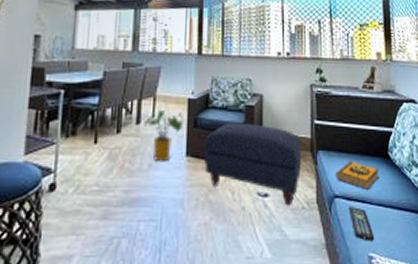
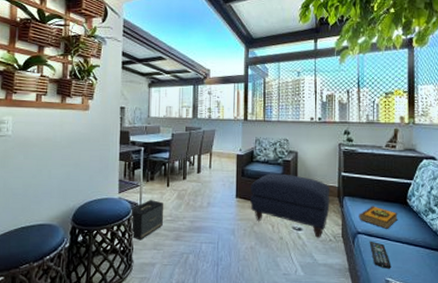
speaker: none [41,163,88,223] -> present [131,200,163,241]
house plant: present [144,109,186,162] -> none [203,162,235,202]

